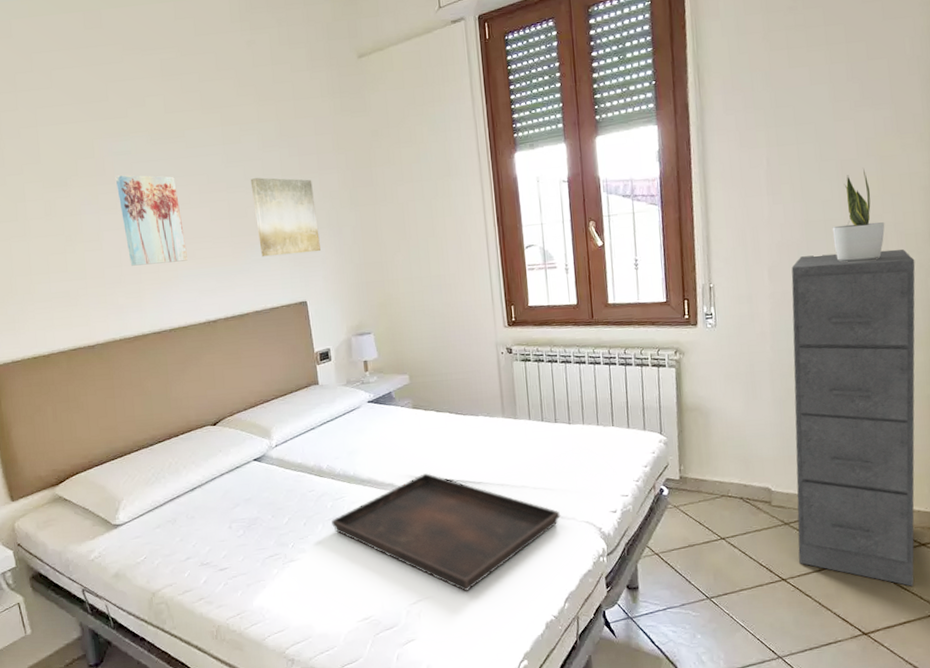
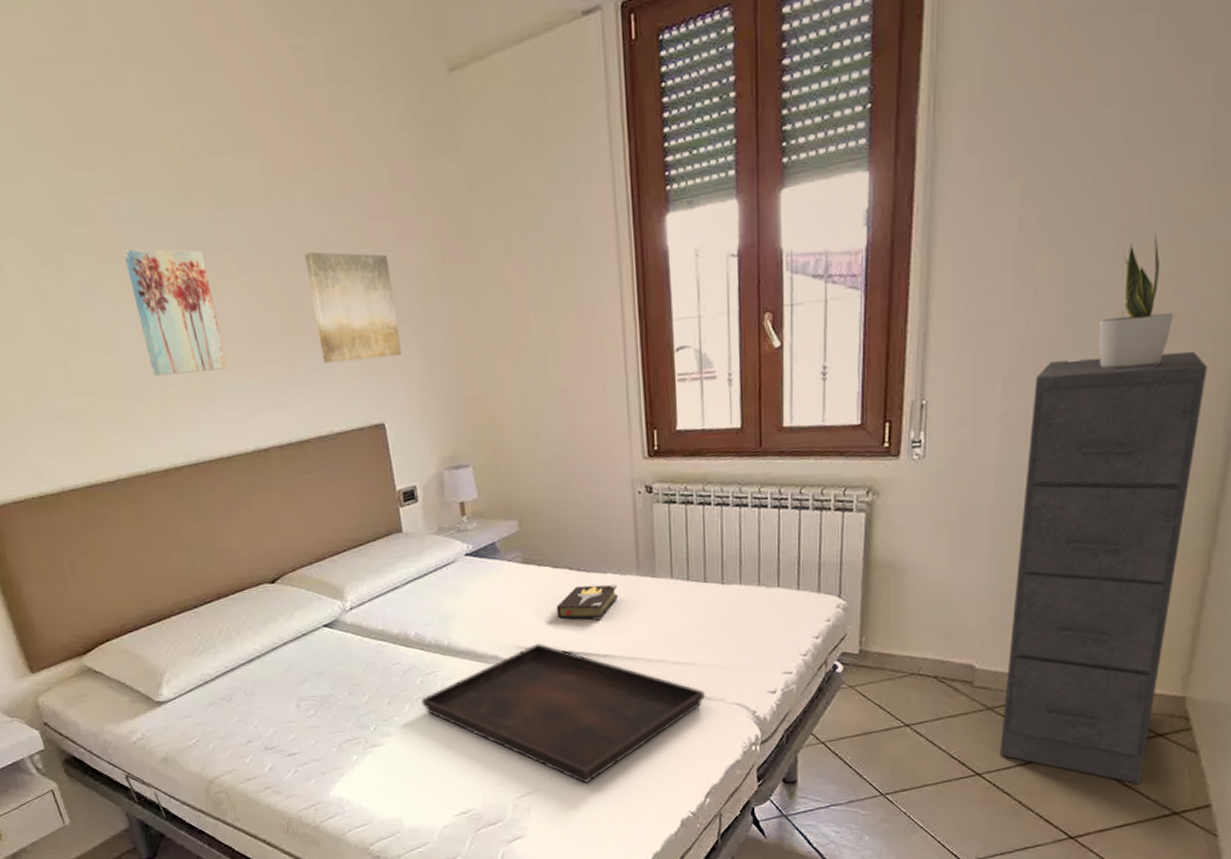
hardback book: none [439,424,489,453] -> present [556,583,619,619]

